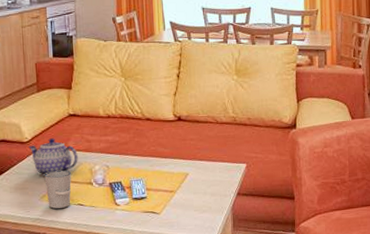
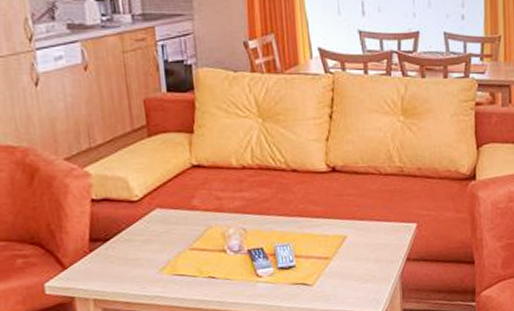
teapot: present [28,138,78,176] -> none [140,195,206,244]
cup: present [44,170,72,209] -> none [163,236,199,284]

